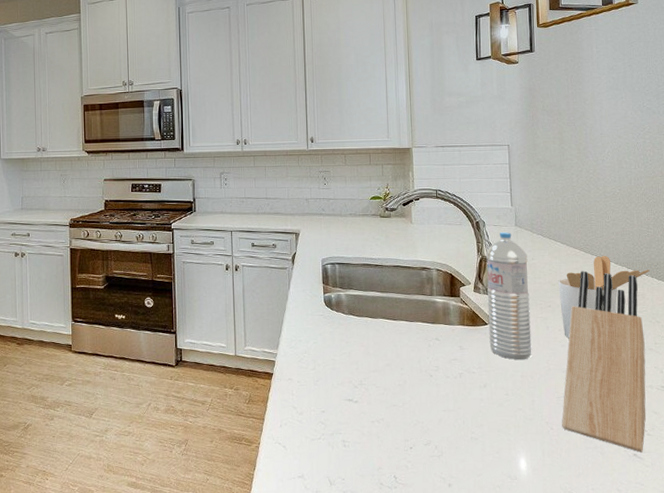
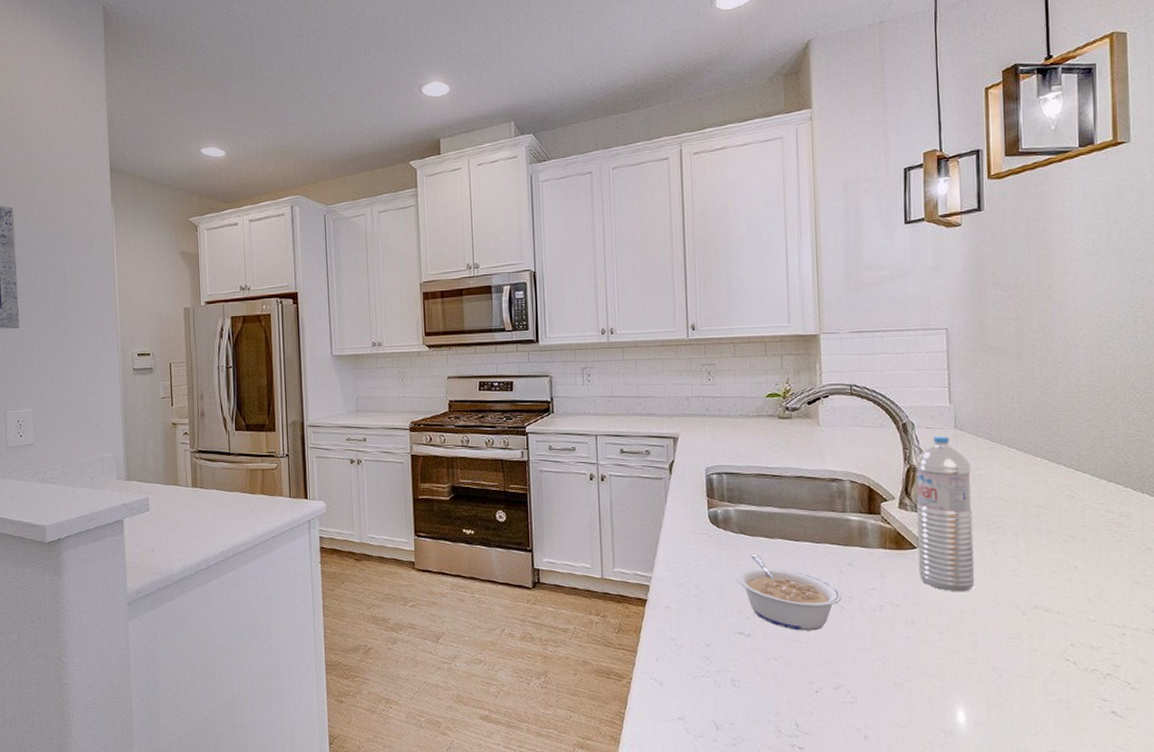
legume: none [346,333,431,397] -> present [736,555,842,631]
utensil holder: present [558,256,650,339] -> none [1011,465,1140,567]
knife block: present [562,271,646,453] -> none [1014,484,1131,710]

